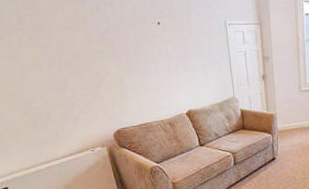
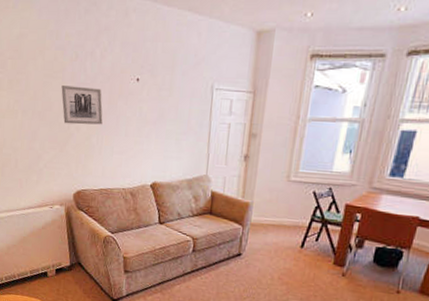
wall art: none [85,34,132,70] -> present [61,85,103,125]

